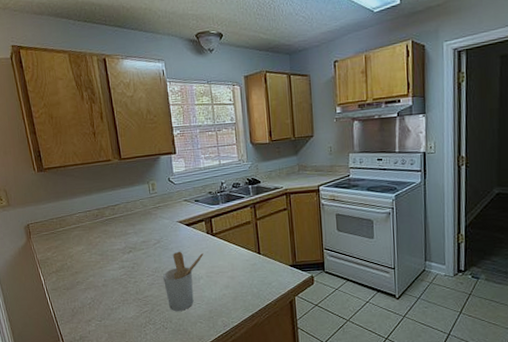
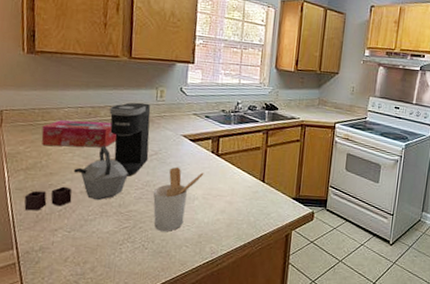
kettle: none [59,242,139,307] -> present [24,146,128,211]
tissue box: none [62,220,123,250] -> present [41,120,116,148]
coffee maker: none [112,197,153,266] -> present [109,102,151,177]

